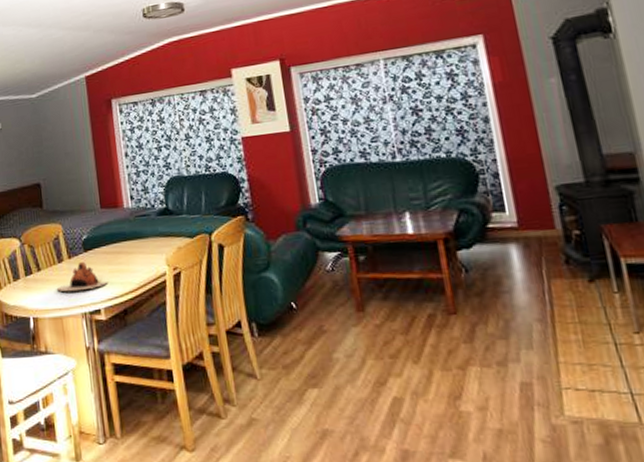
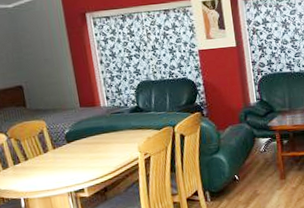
teapot: present [57,261,108,292] -> none [44,151,90,176]

